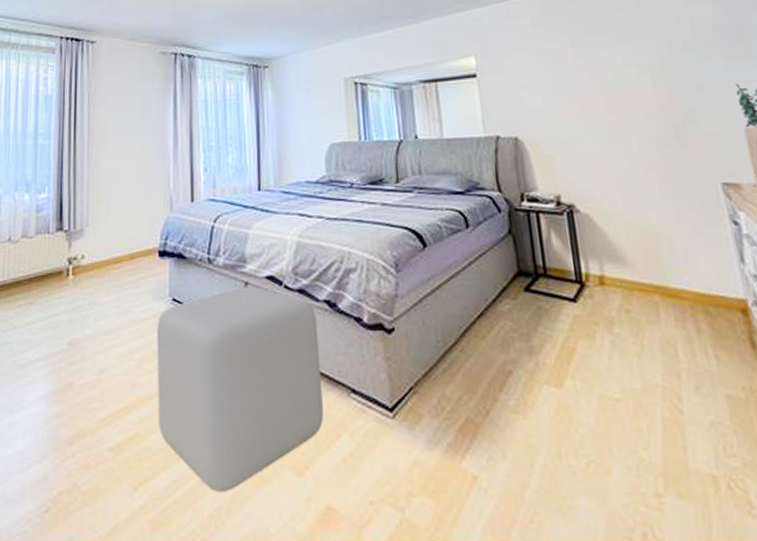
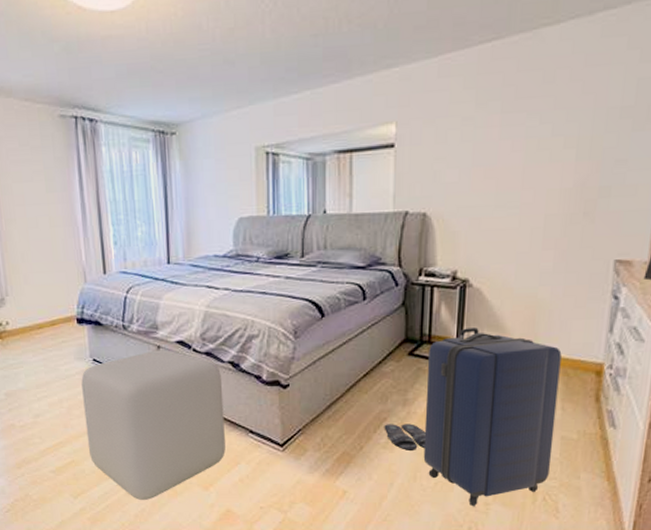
slippers: none [510,378,565,416] -> present [384,423,426,450]
suitcase: none [546,258,726,500] -> present [423,328,562,507]

